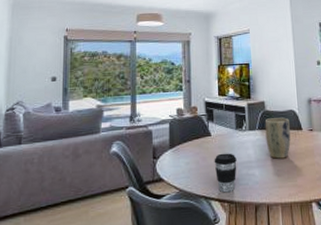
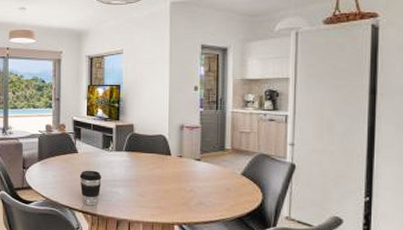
plant pot: present [264,117,291,159] -> none [132,141,158,181]

